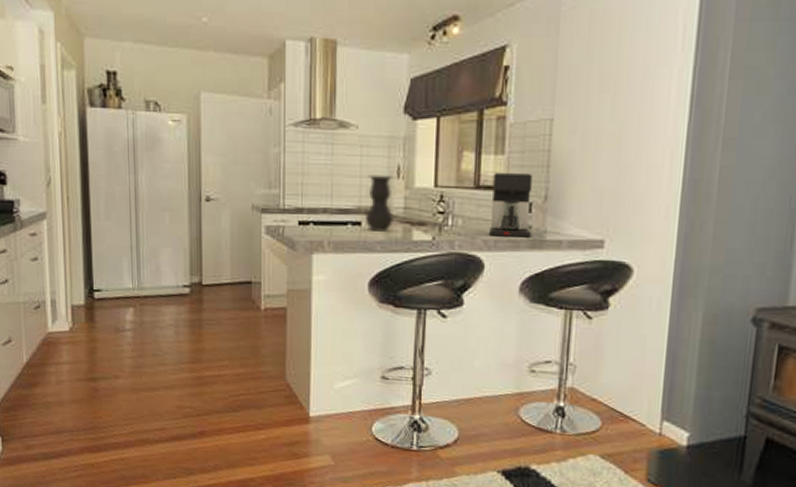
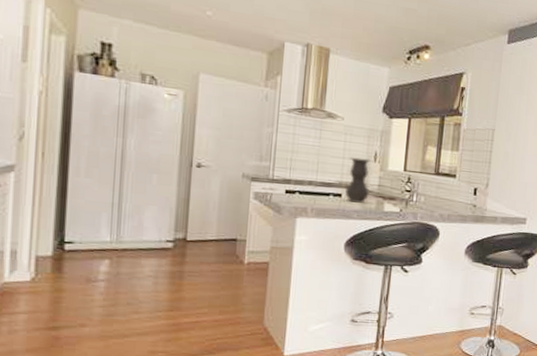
coffee maker: present [489,173,532,238] -> none [444,164,478,214]

